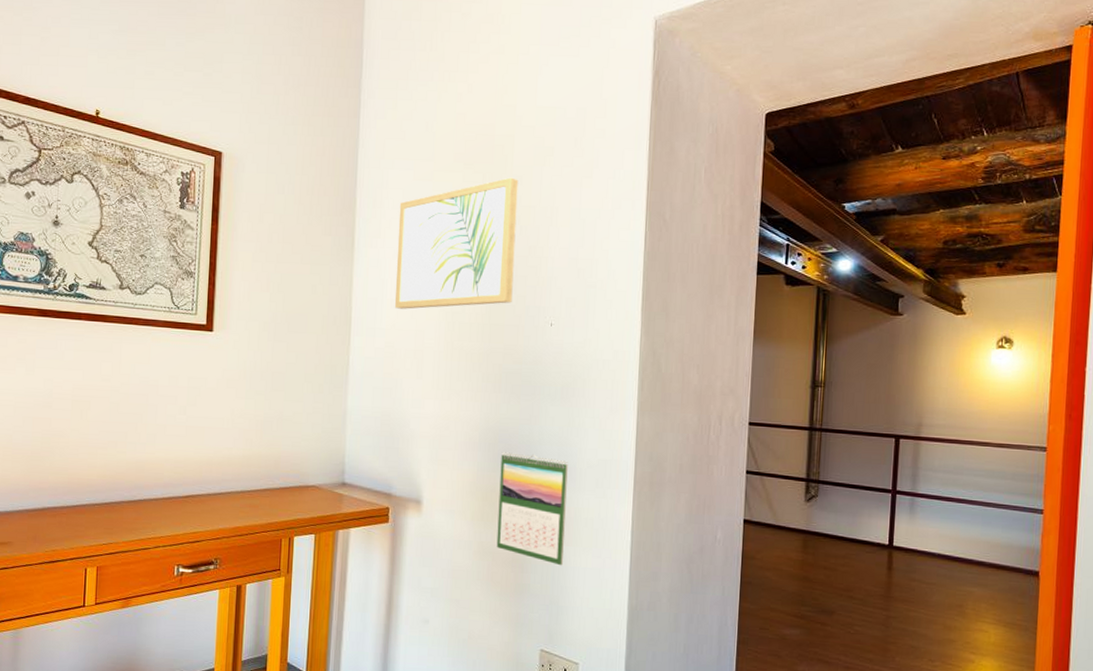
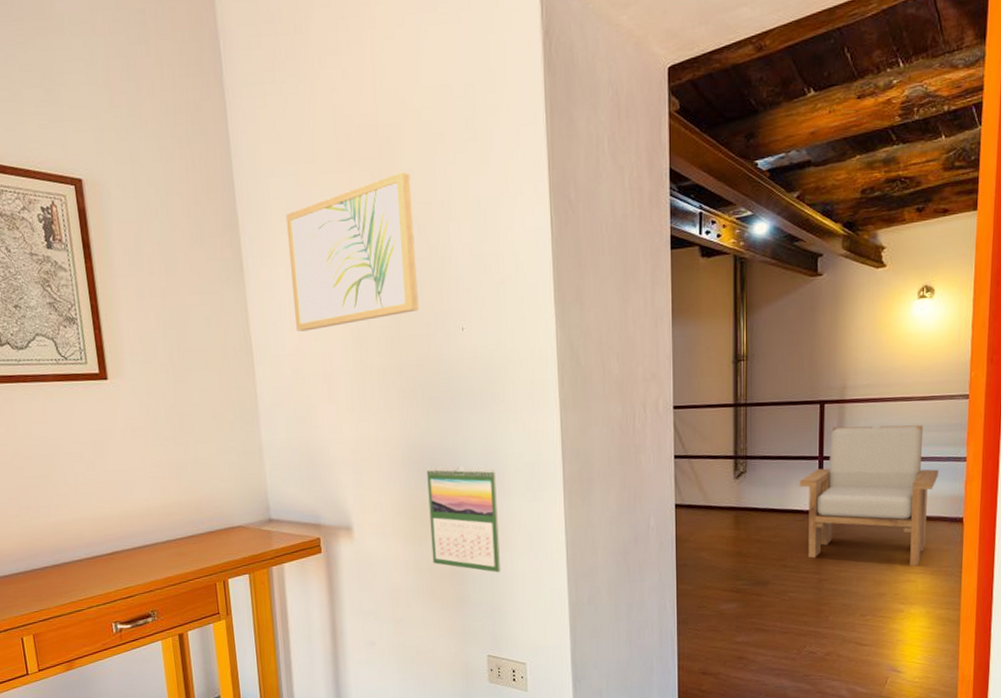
armchair: none [870,462,1015,617] -> present [799,425,939,567]

